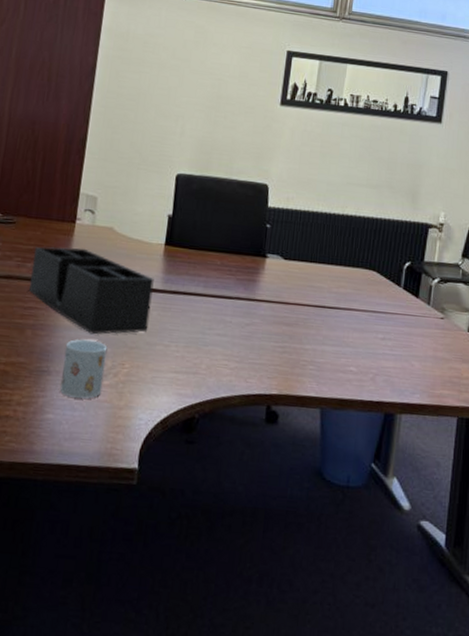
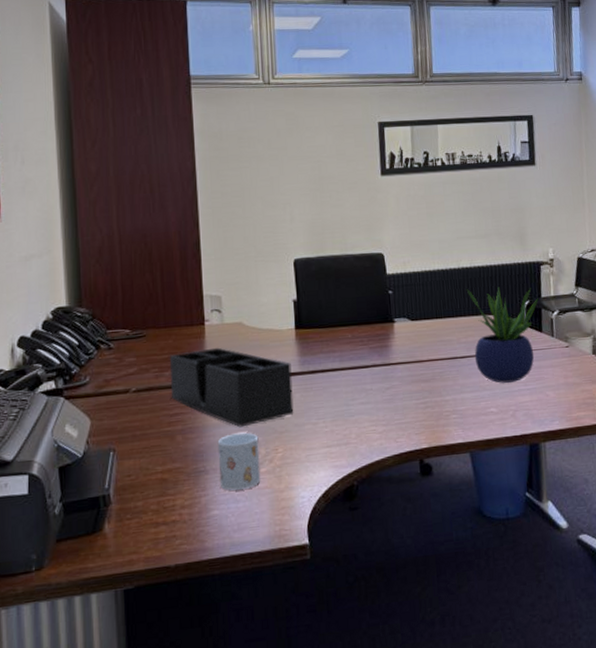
potted plant: none [342,238,422,345] -> present [466,287,539,383]

